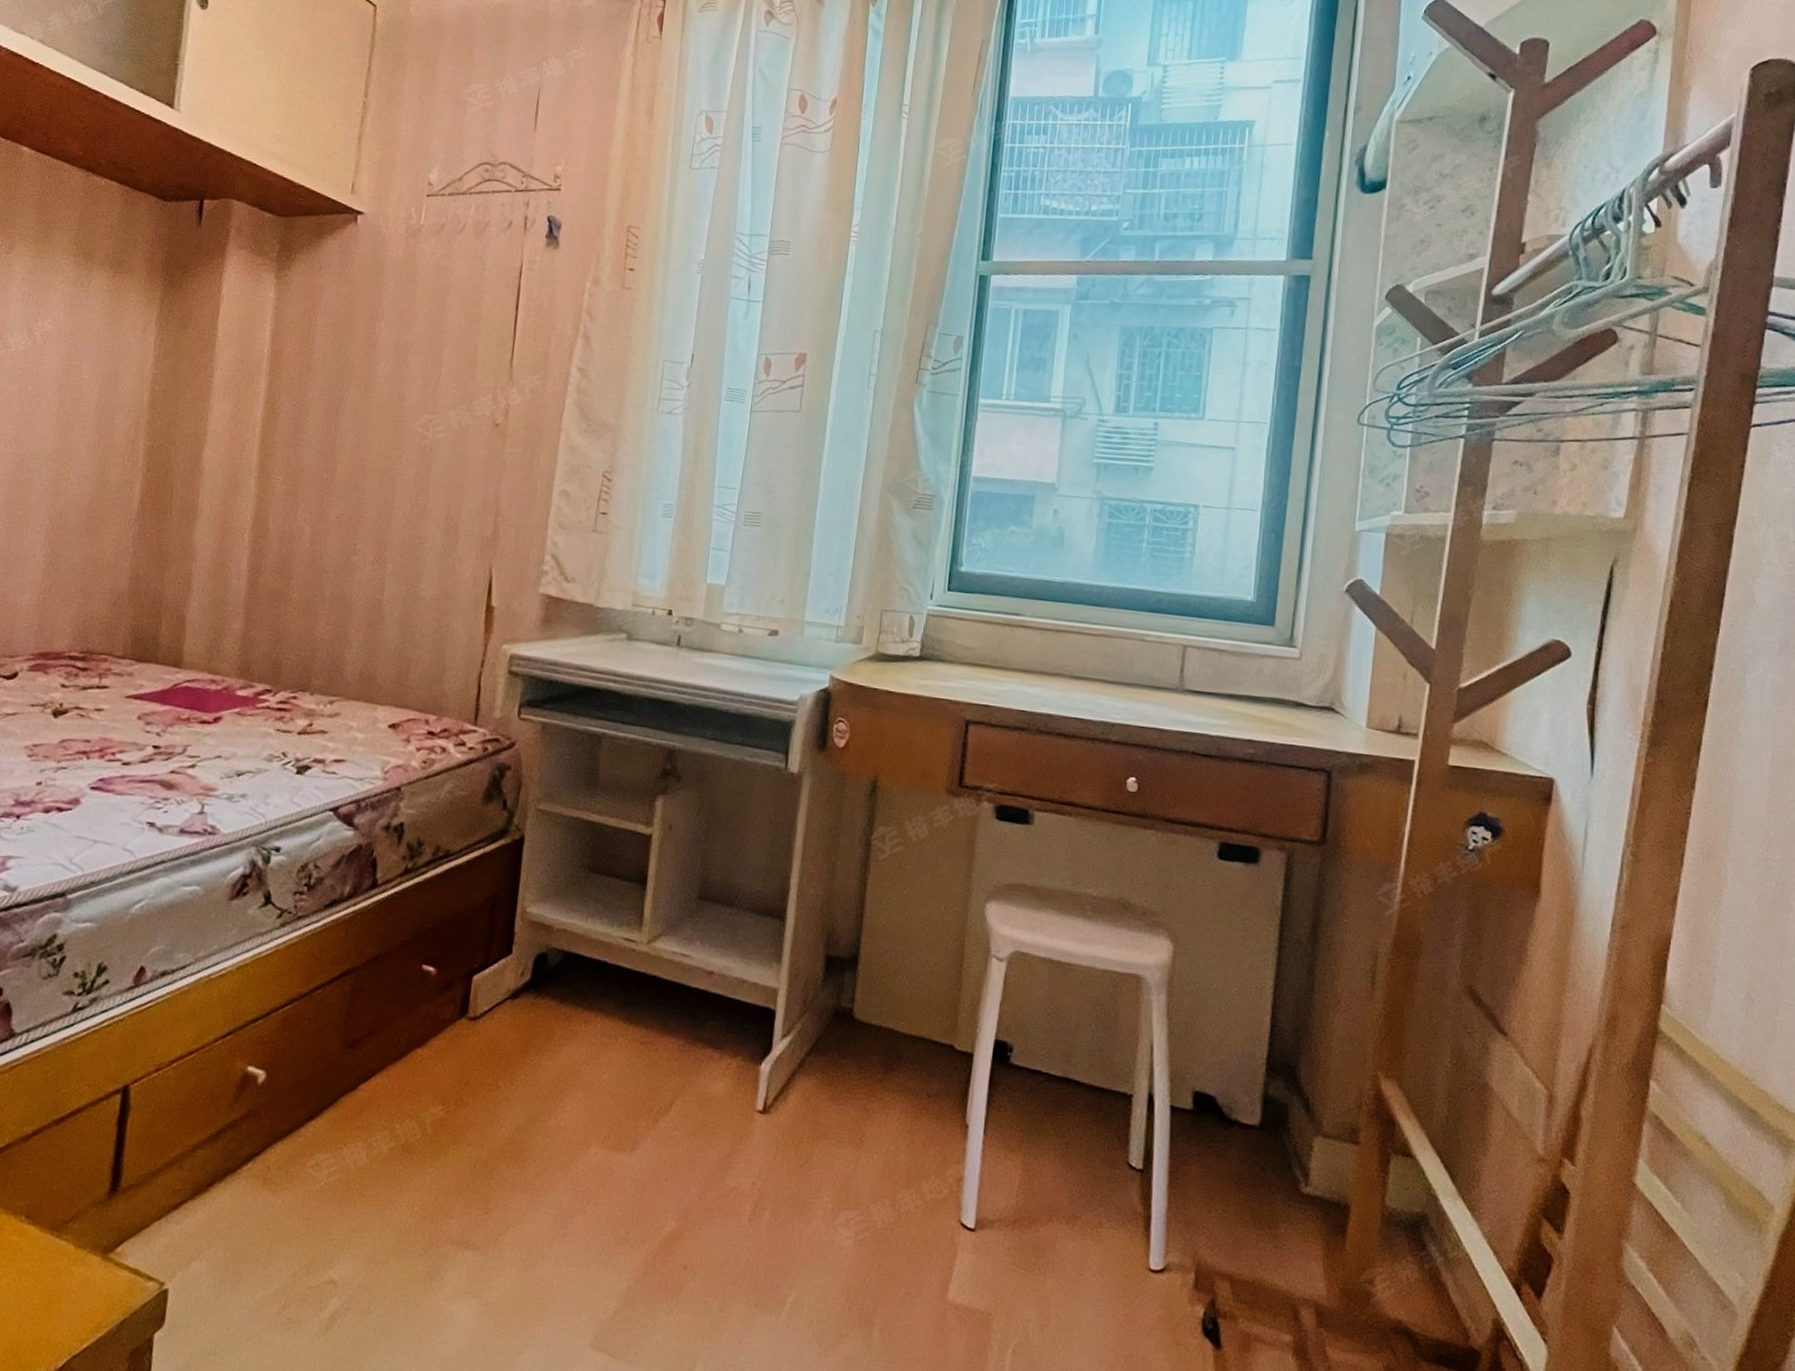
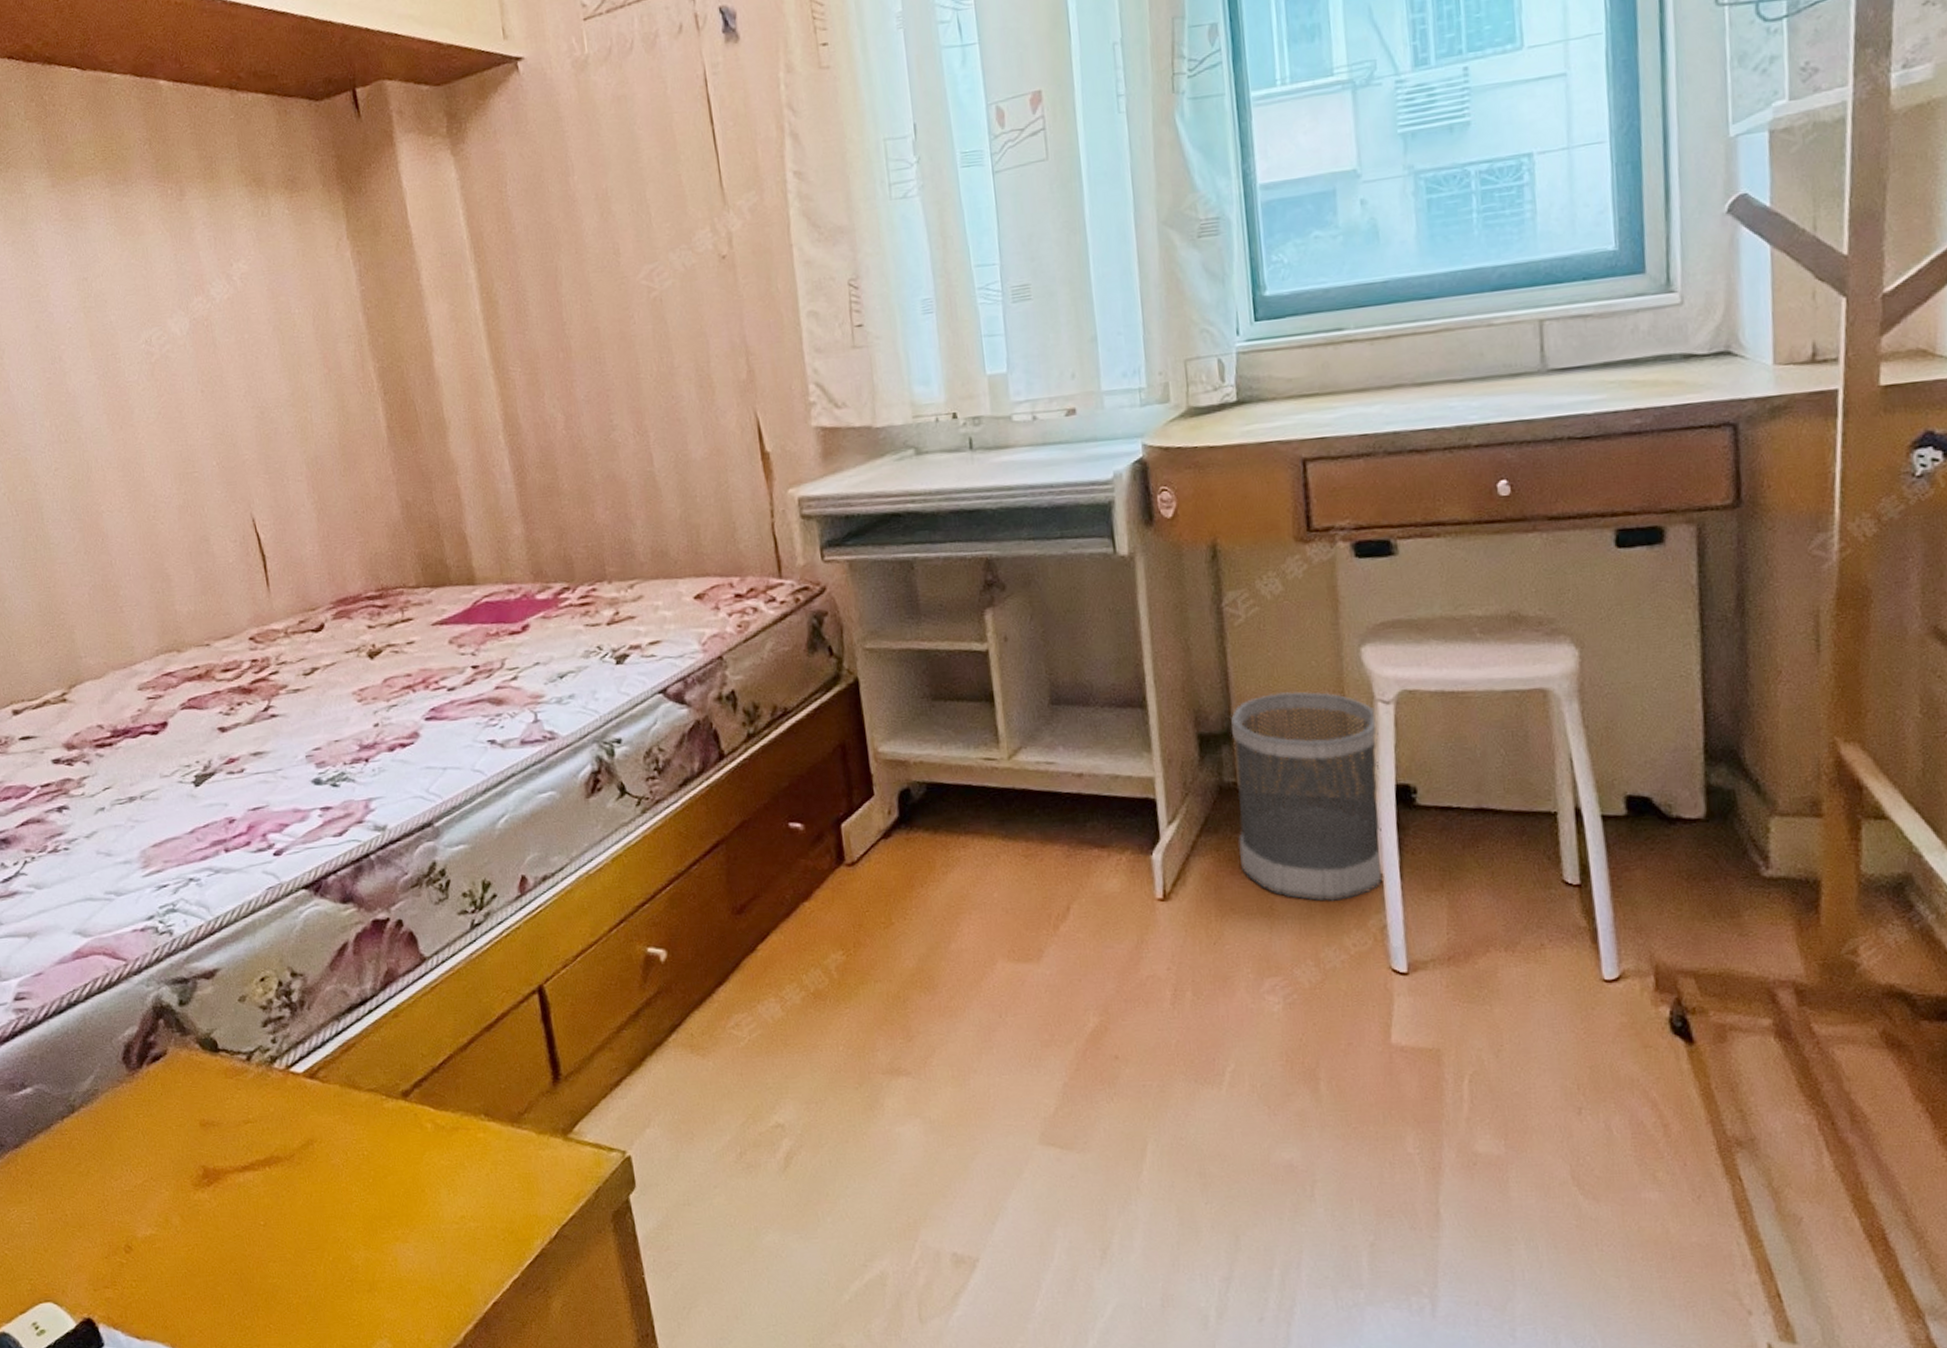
wastebasket: none [841,930,989,1144] -> present [1231,691,1385,902]

